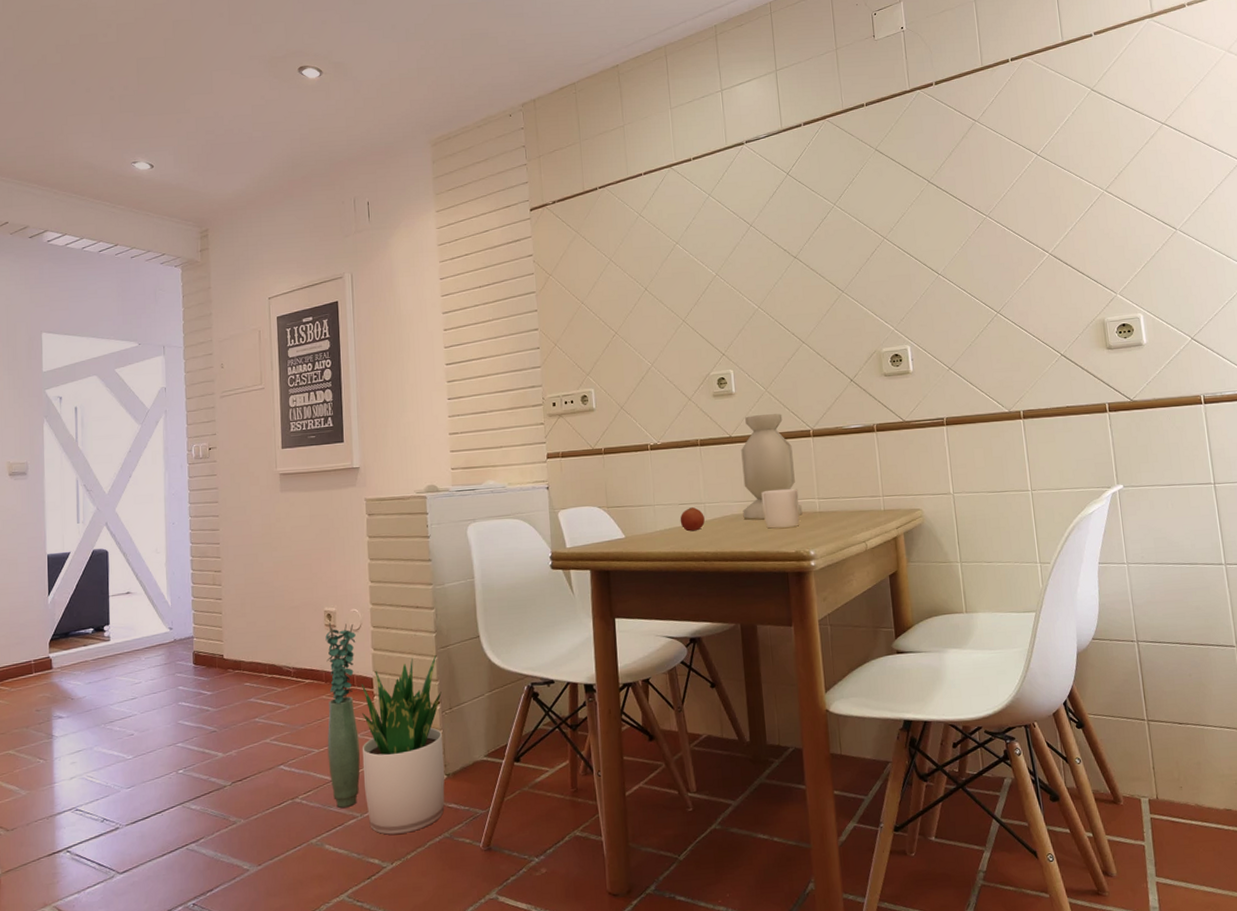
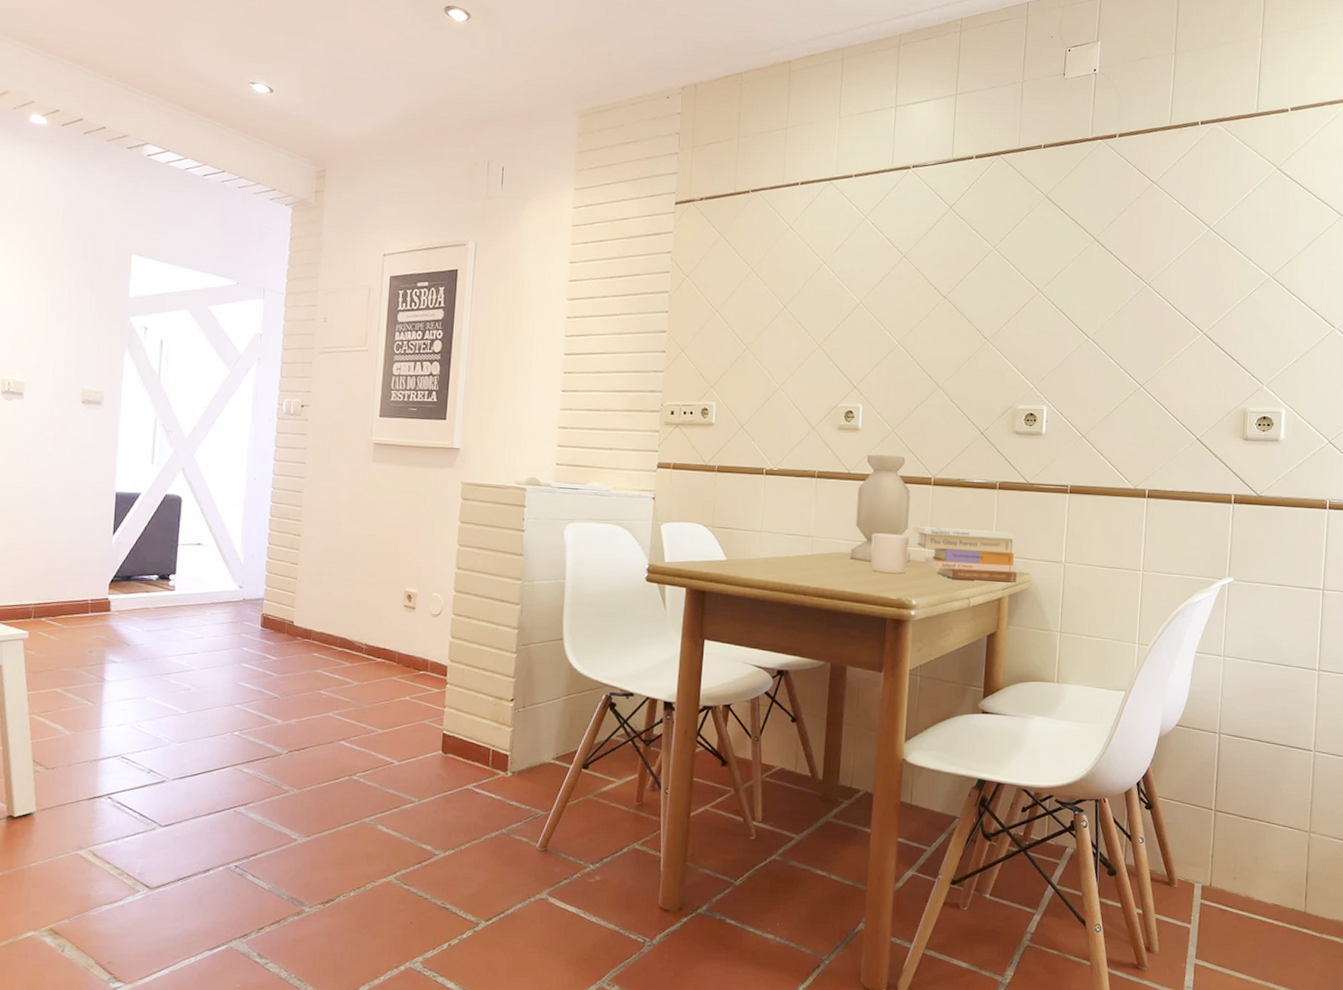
vase: present [325,622,360,809] -> none [390,604,435,792]
planter: present [361,655,445,835] -> none [425,652,517,824]
fruit: present [680,507,705,532] -> none [785,539,811,564]
books: none [801,471,909,525] -> present [914,526,1017,583]

